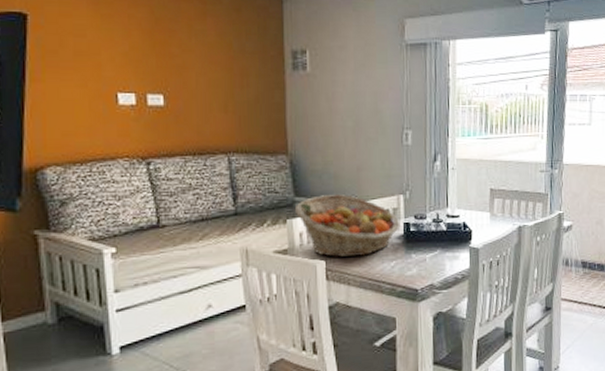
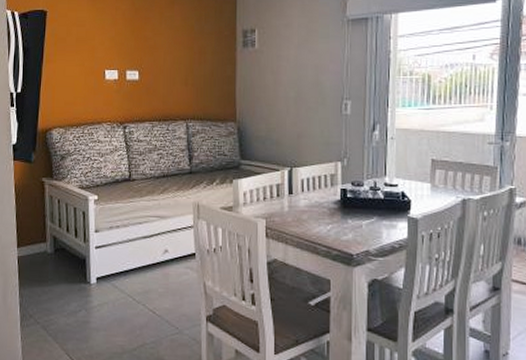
fruit basket: present [294,195,399,258] -> none [240,159,336,219]

